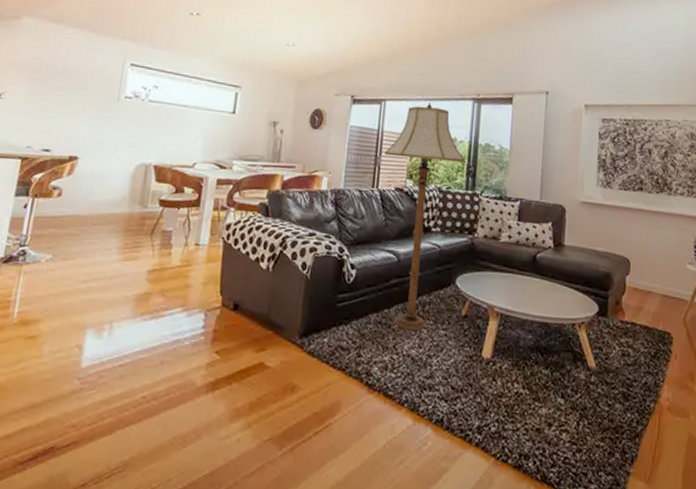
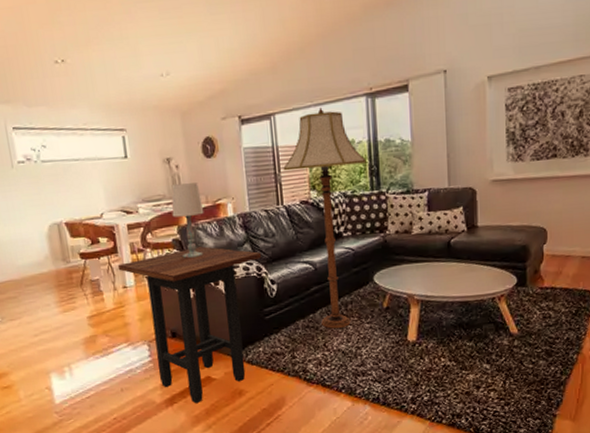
side table: none [195,215,347,394] -> present [117,246,262,404]
table lamp: none [265,148,299,227] -> present [171,182,204,259]

